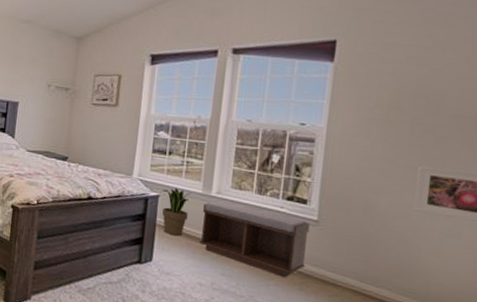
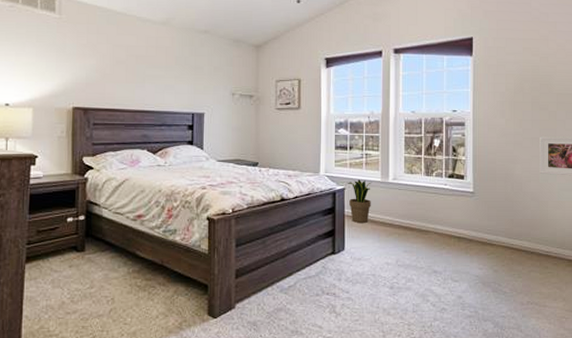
bench: present [200,201,310,277] -> none [383,187,468,244]

